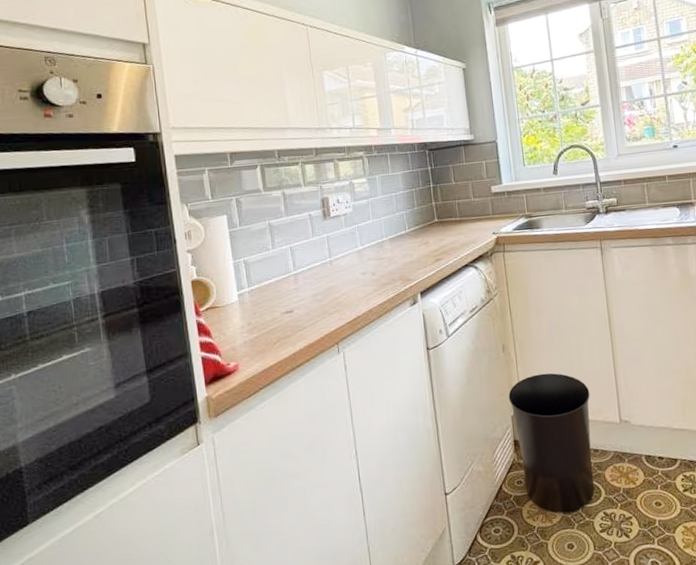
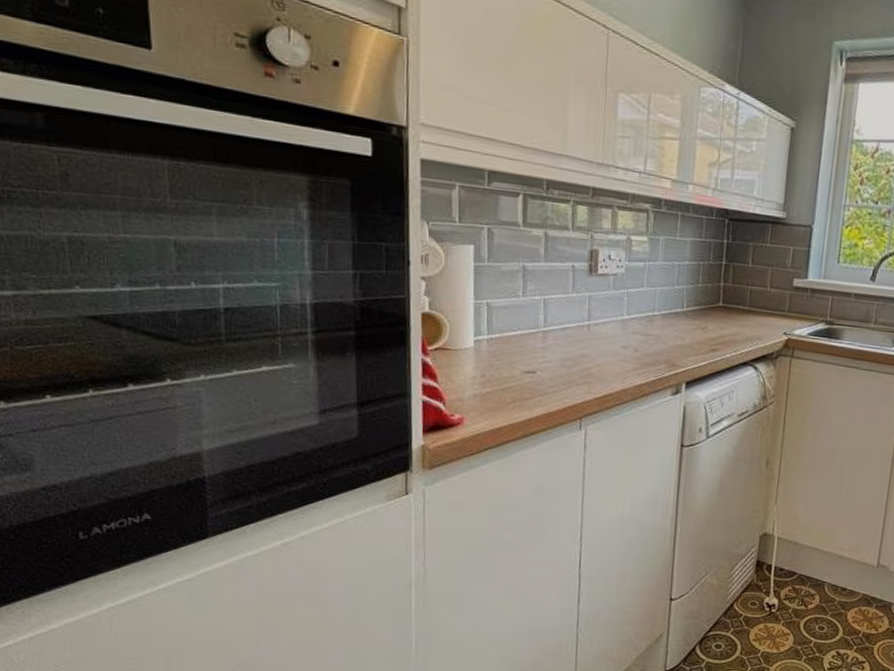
waste bin: present [508,373,595,513] -> none [758,498,853,644]

